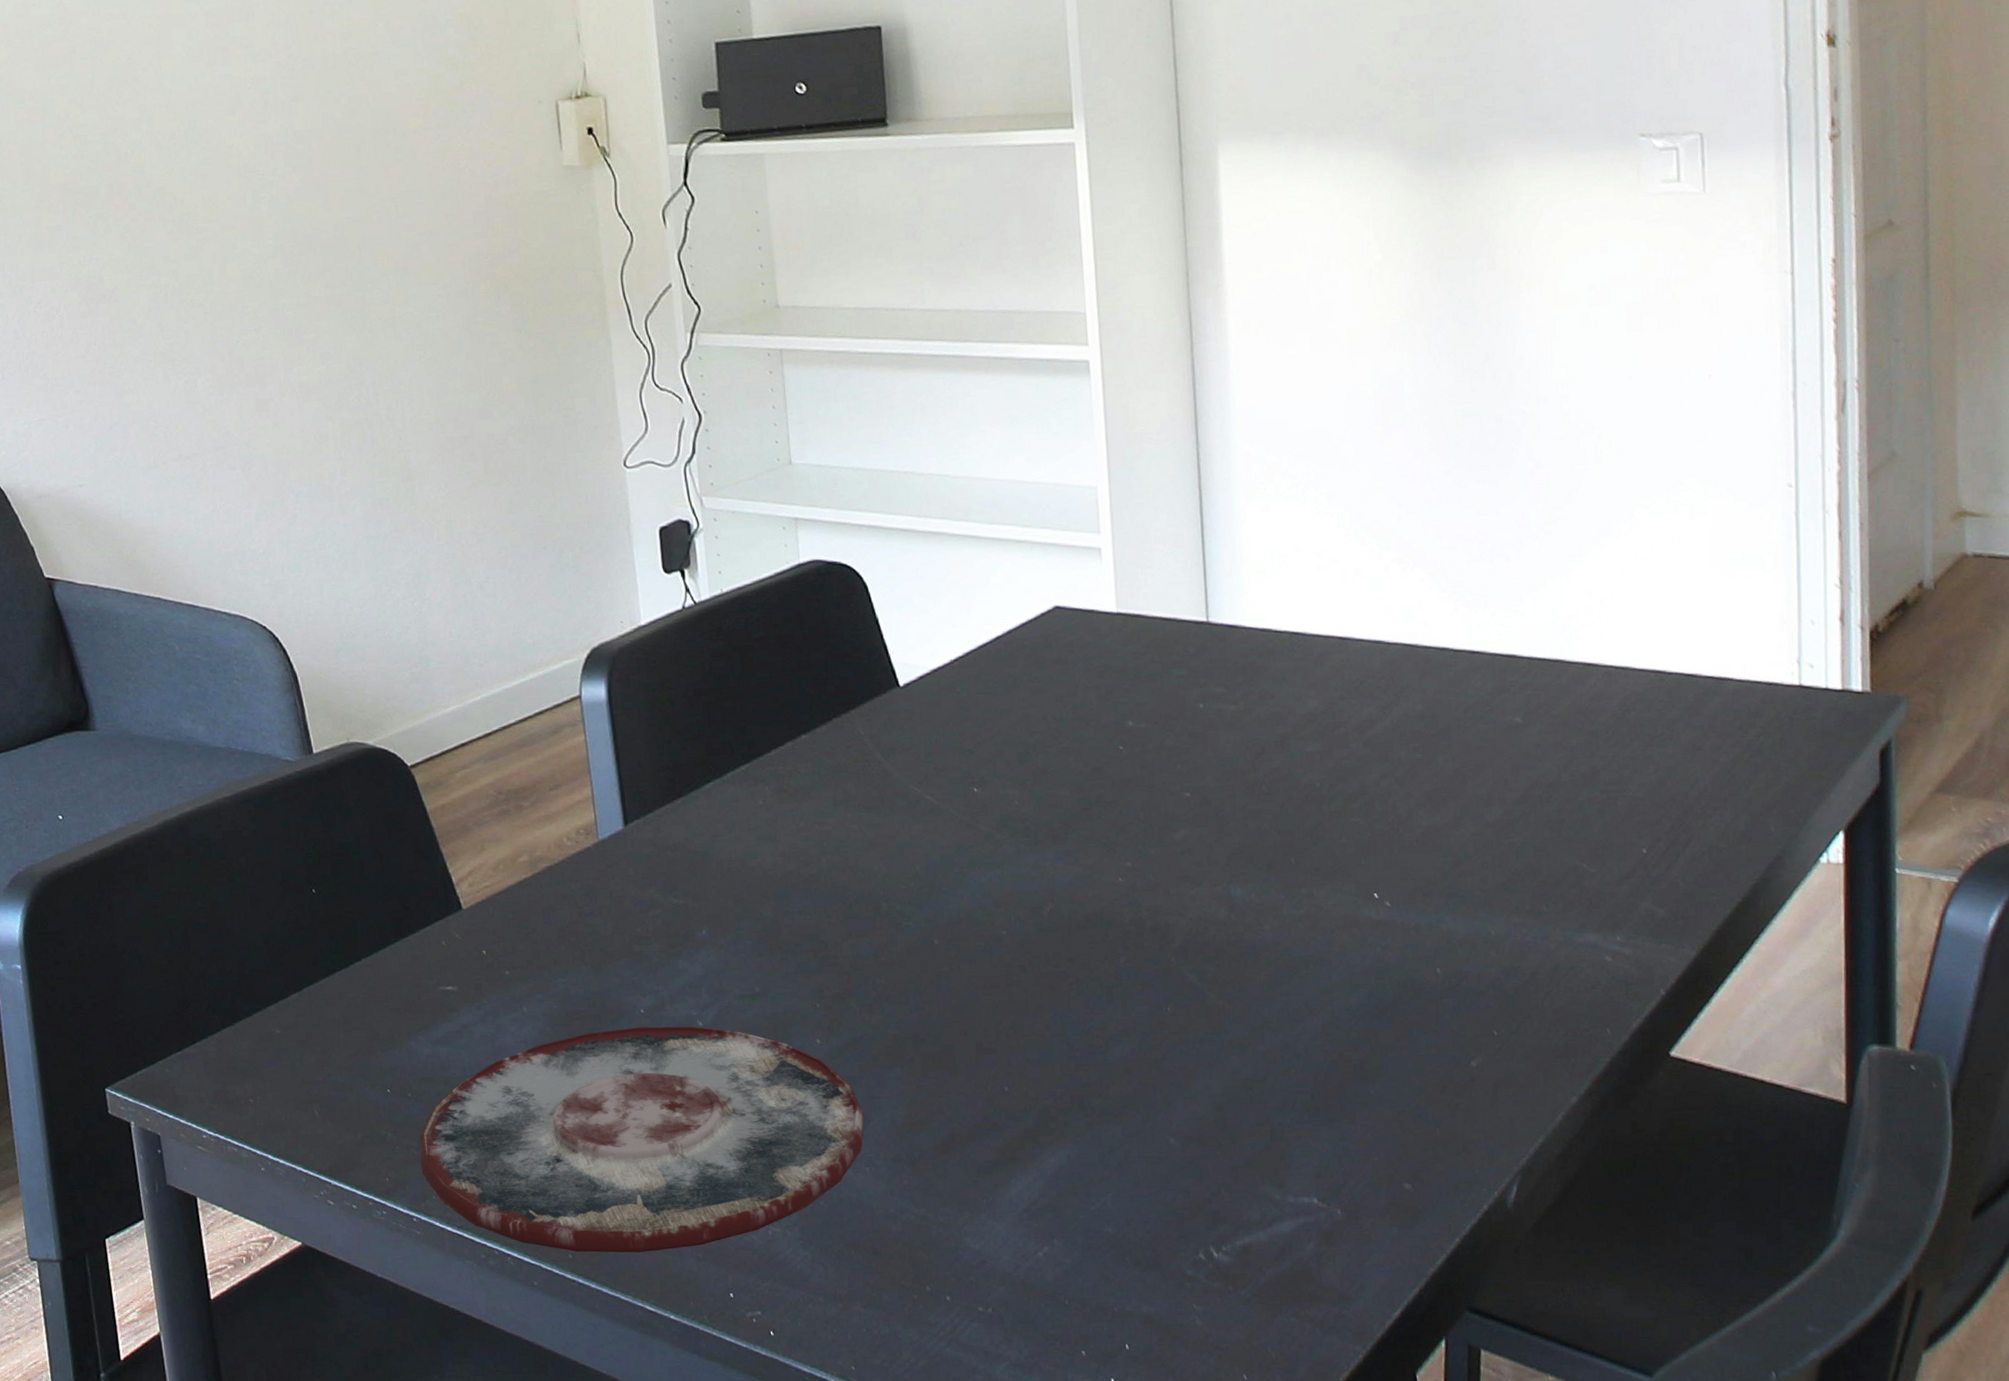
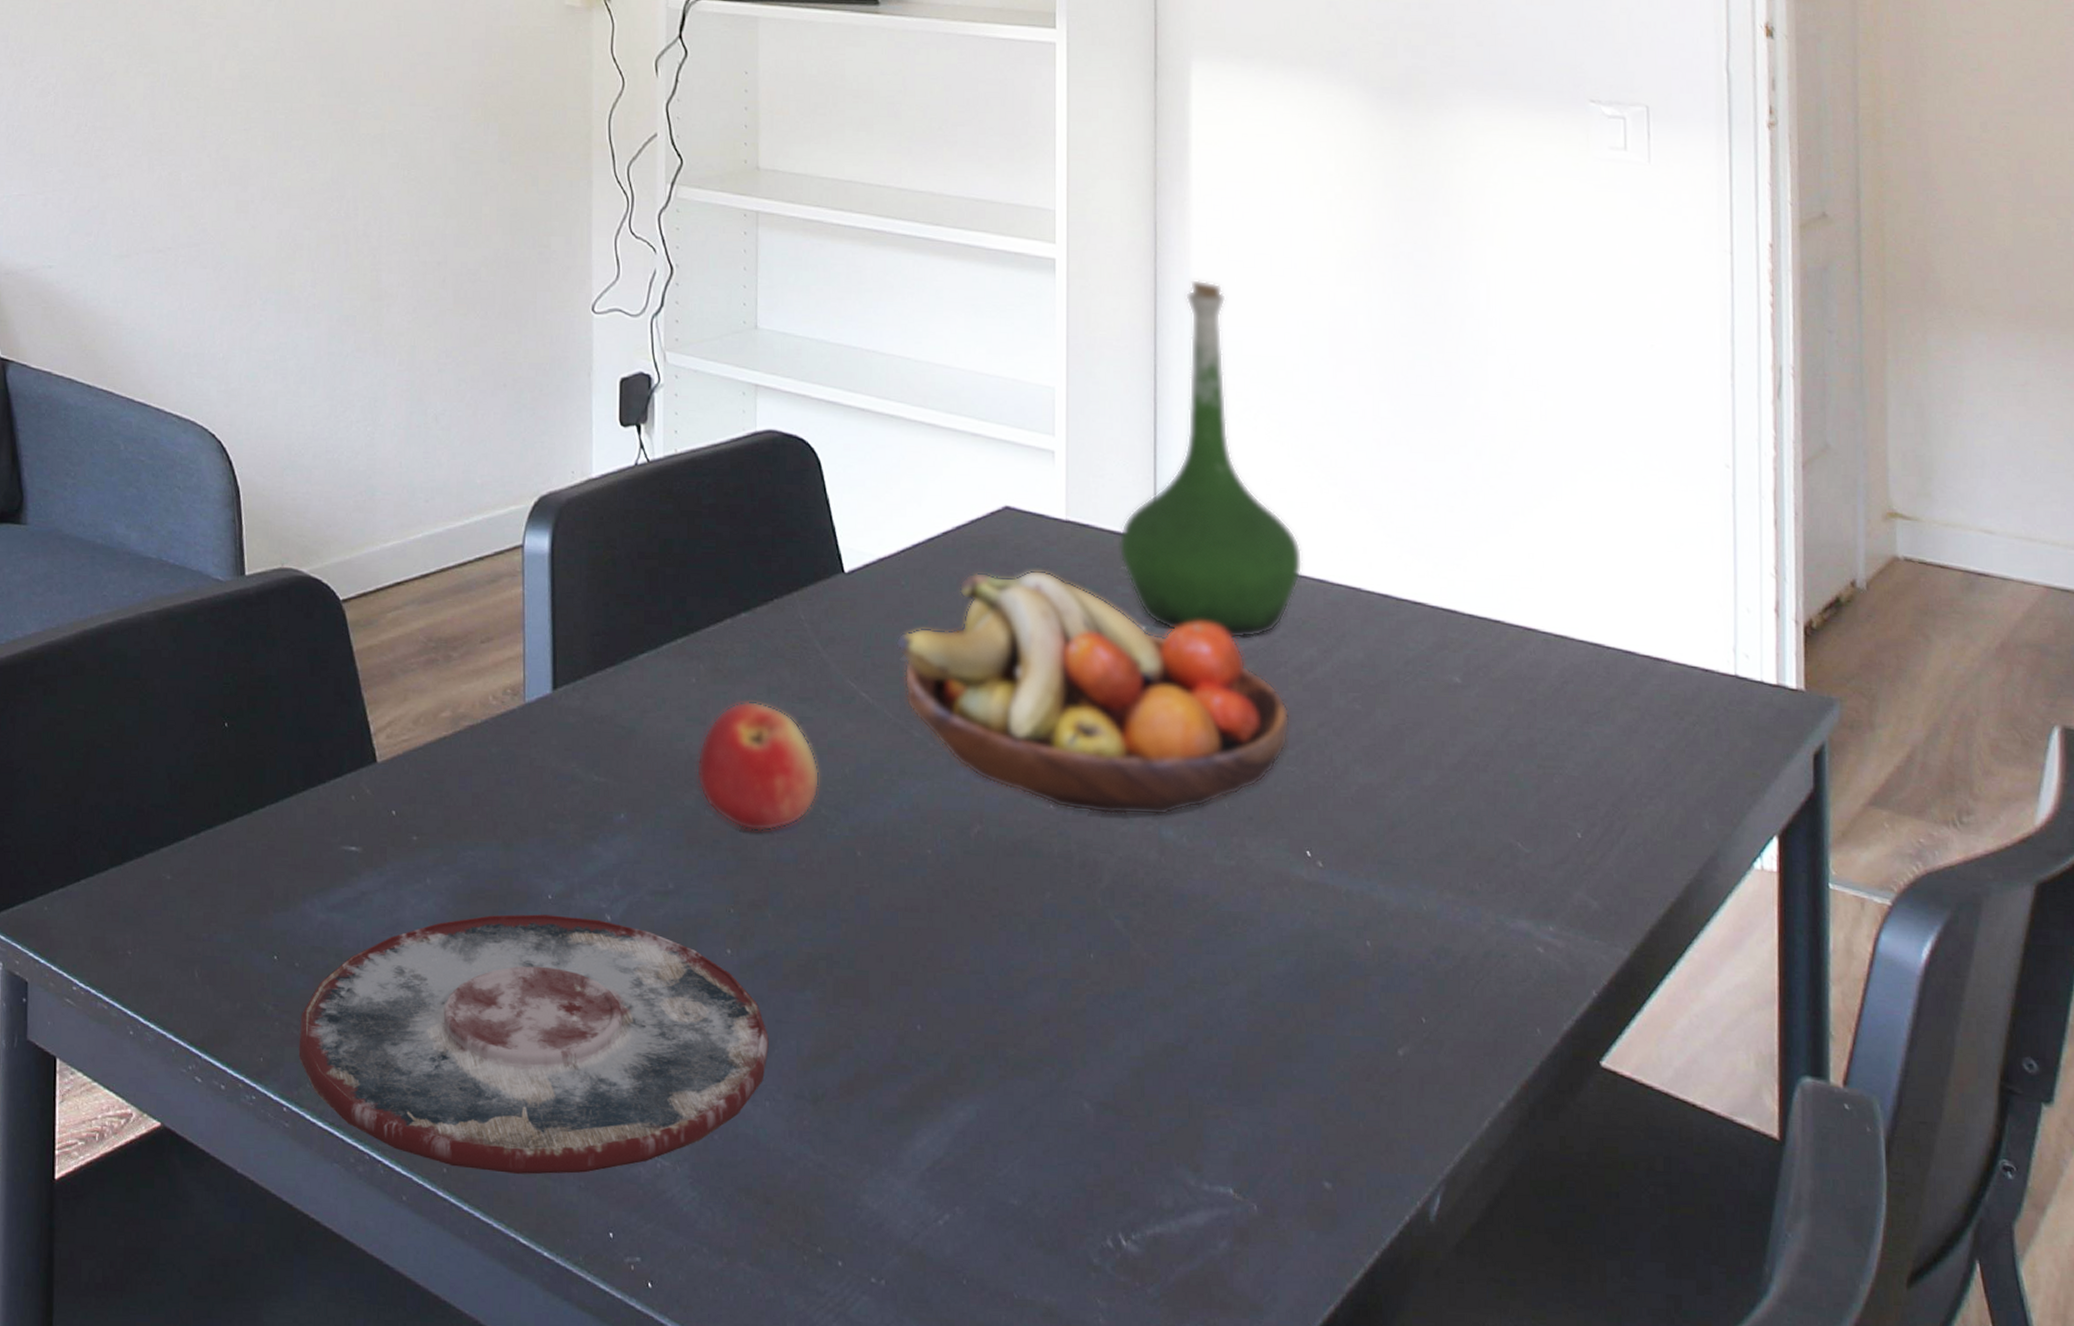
apple: none [770,814,893,933] -> present [696,700,820,832]
fruit bowl: none [956,662,1352,881] -> present [896,570,1290,816]
vase: none [1171,363,1358,707] -> present [1119,279,1303,640]

